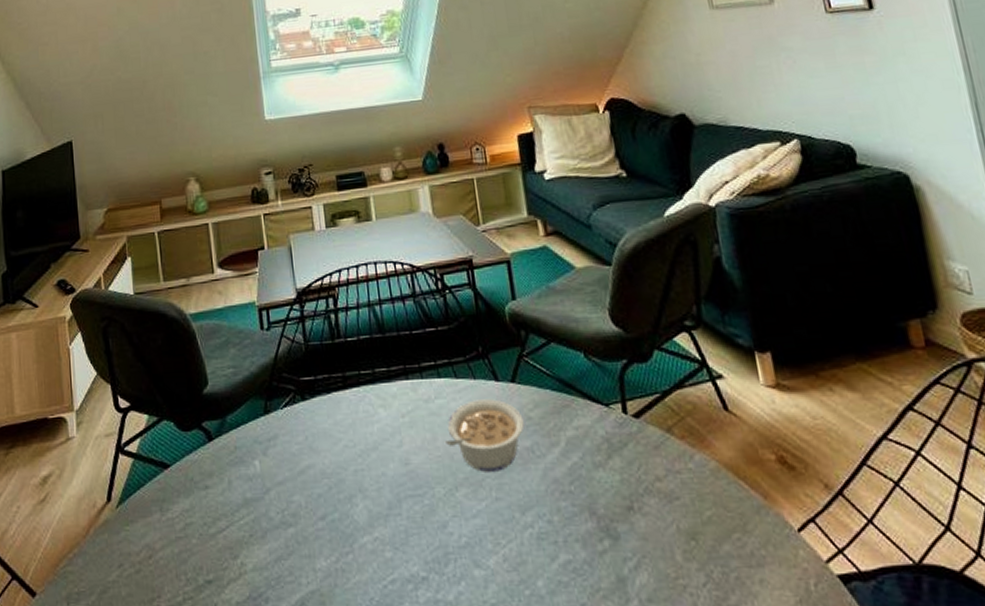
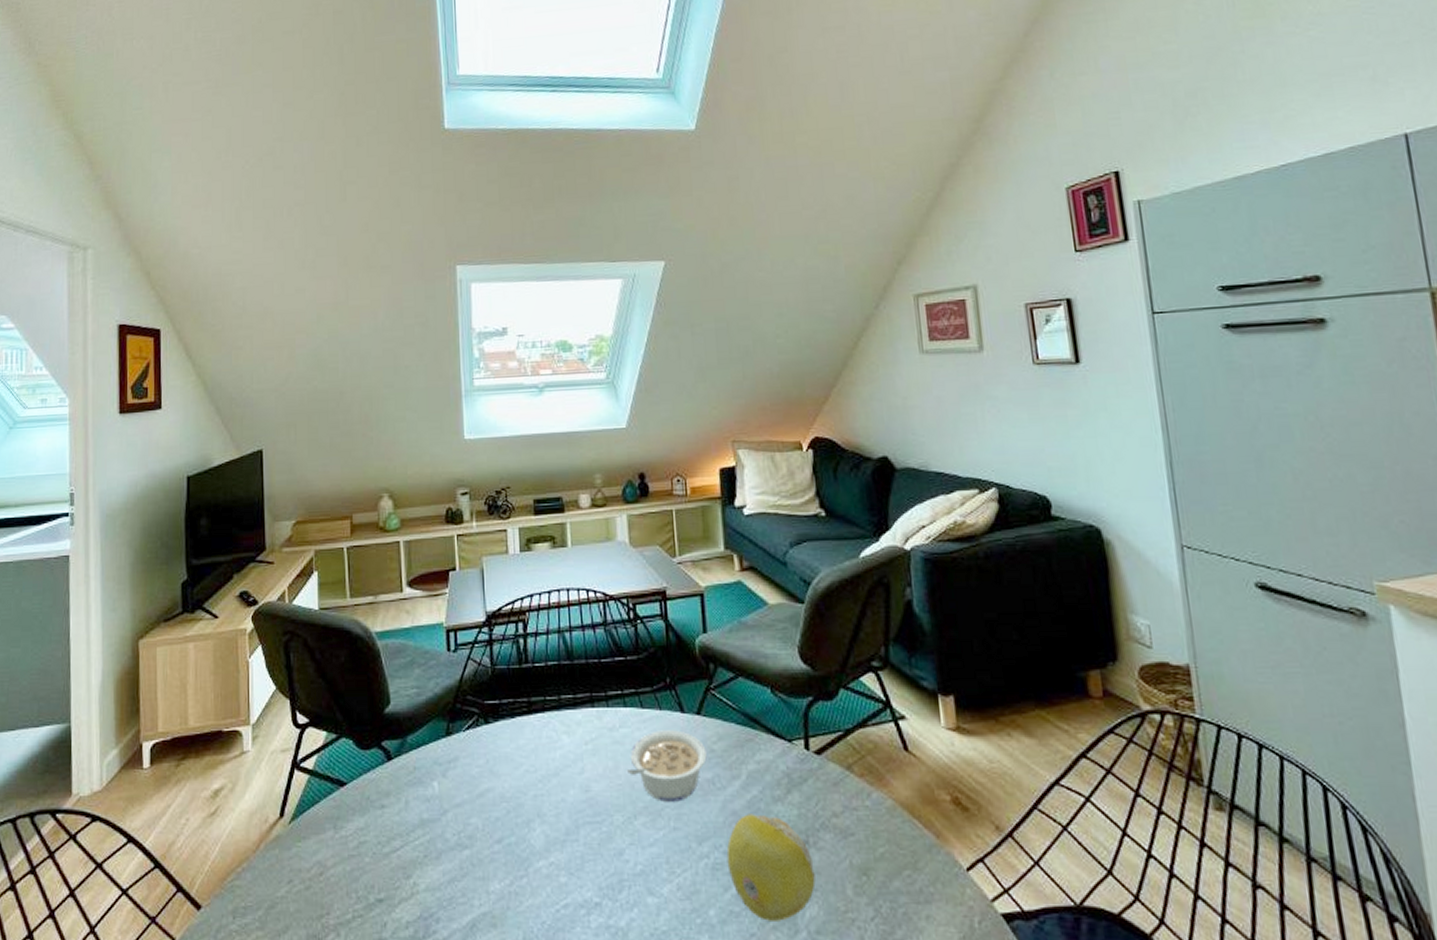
fruit: none [550,481,644,590] -> present [726,814,816,921]

